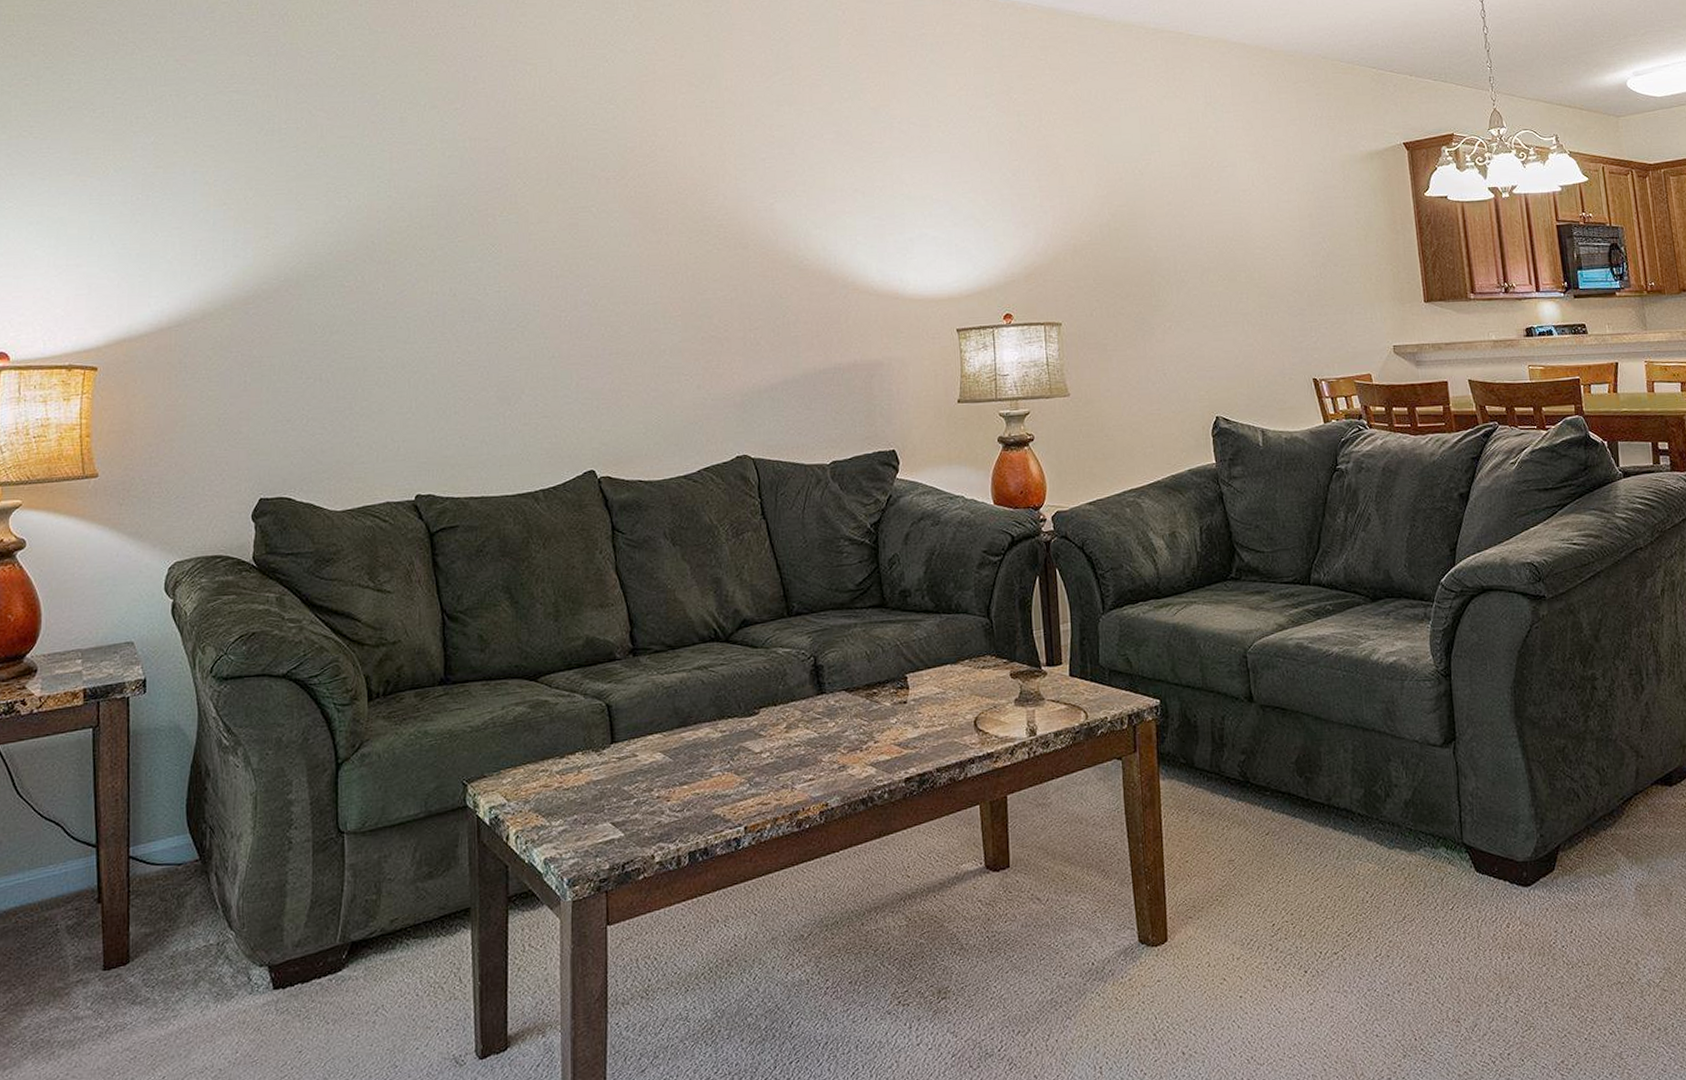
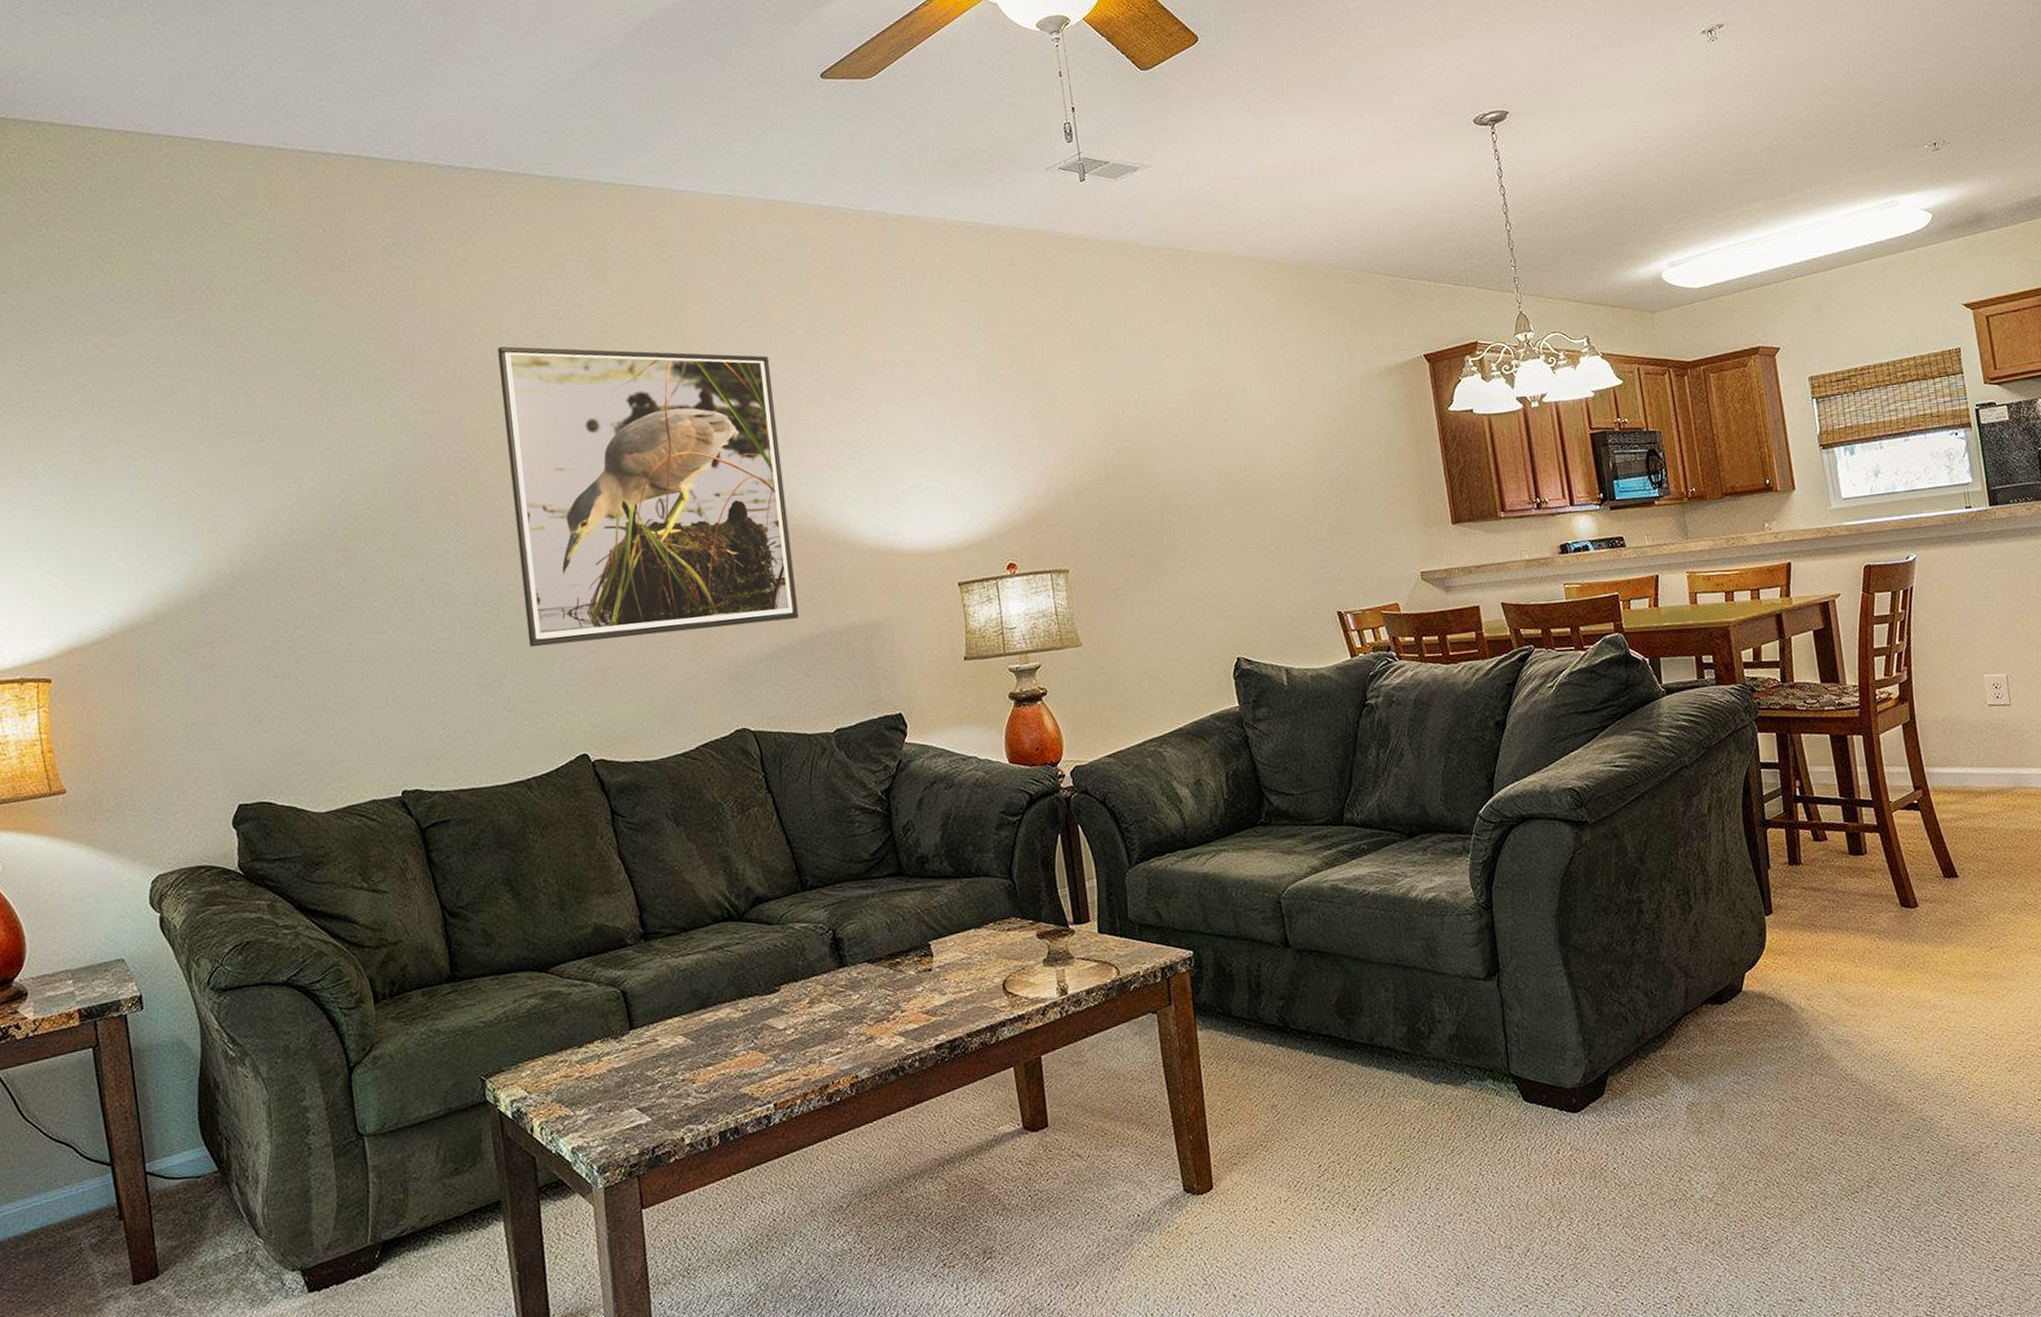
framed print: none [545,83,804,365] -> present [497,346,799,648]

